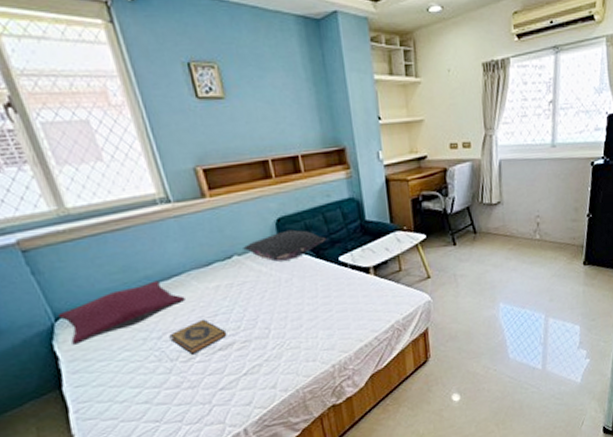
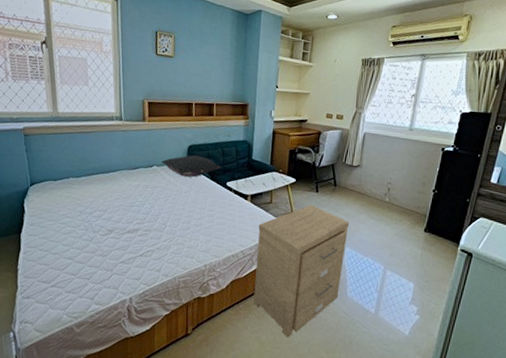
pillow: present [57,280,186,345] -> none [32,172,115,205]
hardback book: present [169,319,227,355] -> none [97,207,136,231]
side table: none [390,262,500,422] -> present [253,205,349,338]

